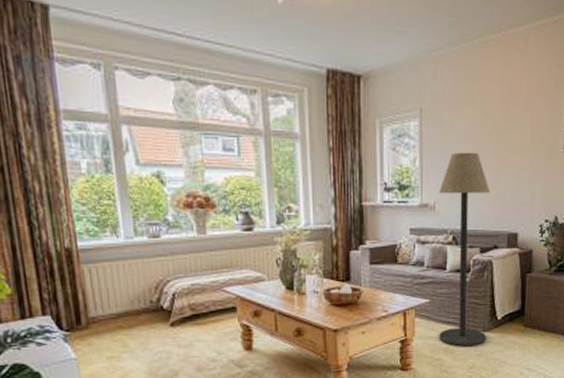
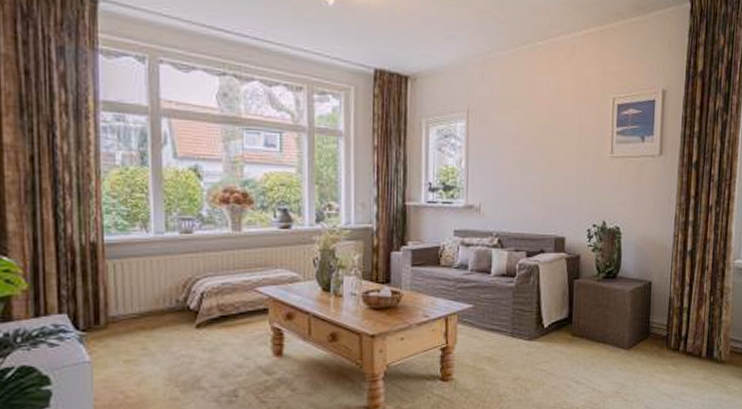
floor lamp: present [438,152,490,347] -> none [482,154,537,356]

